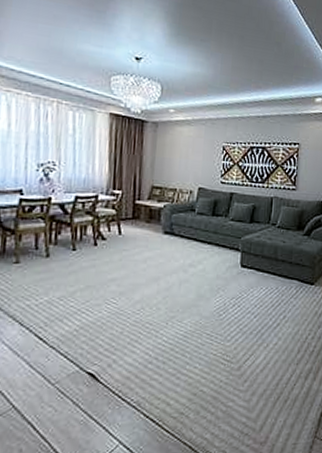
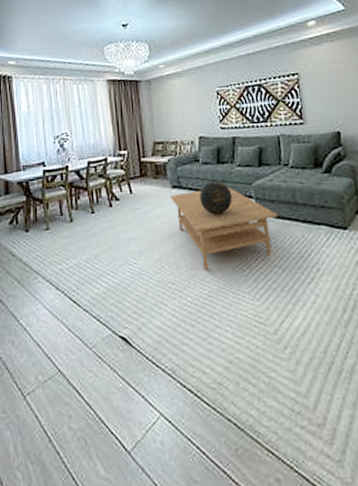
coffee table: none [161,238,259,314] -> present [170,186,279,271]
decorative globe: none [190,231,222,263] -> present [199,181,233,215]

